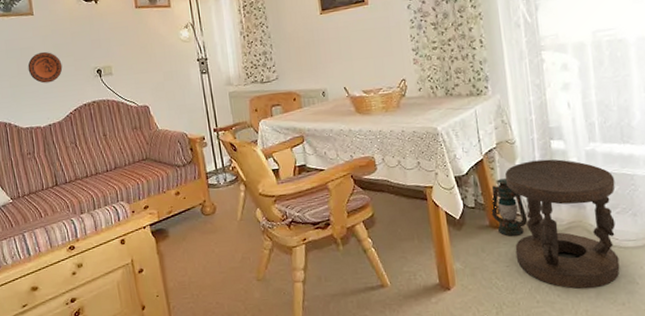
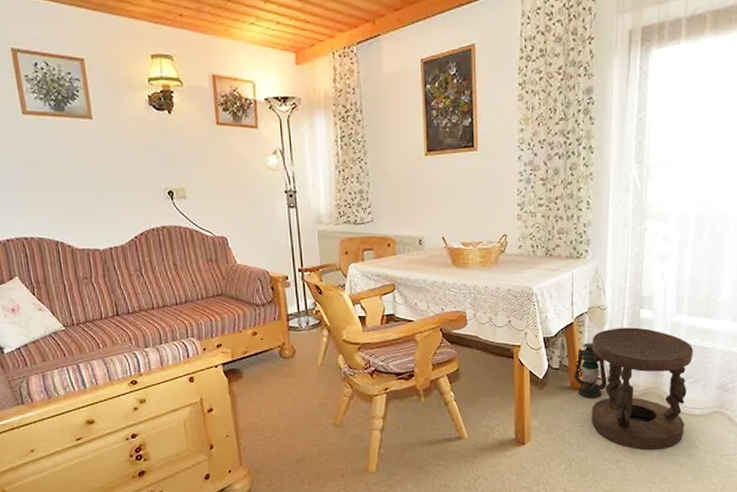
decorative plate: present [27,51,63,84] -> none [84,163,127,200]

